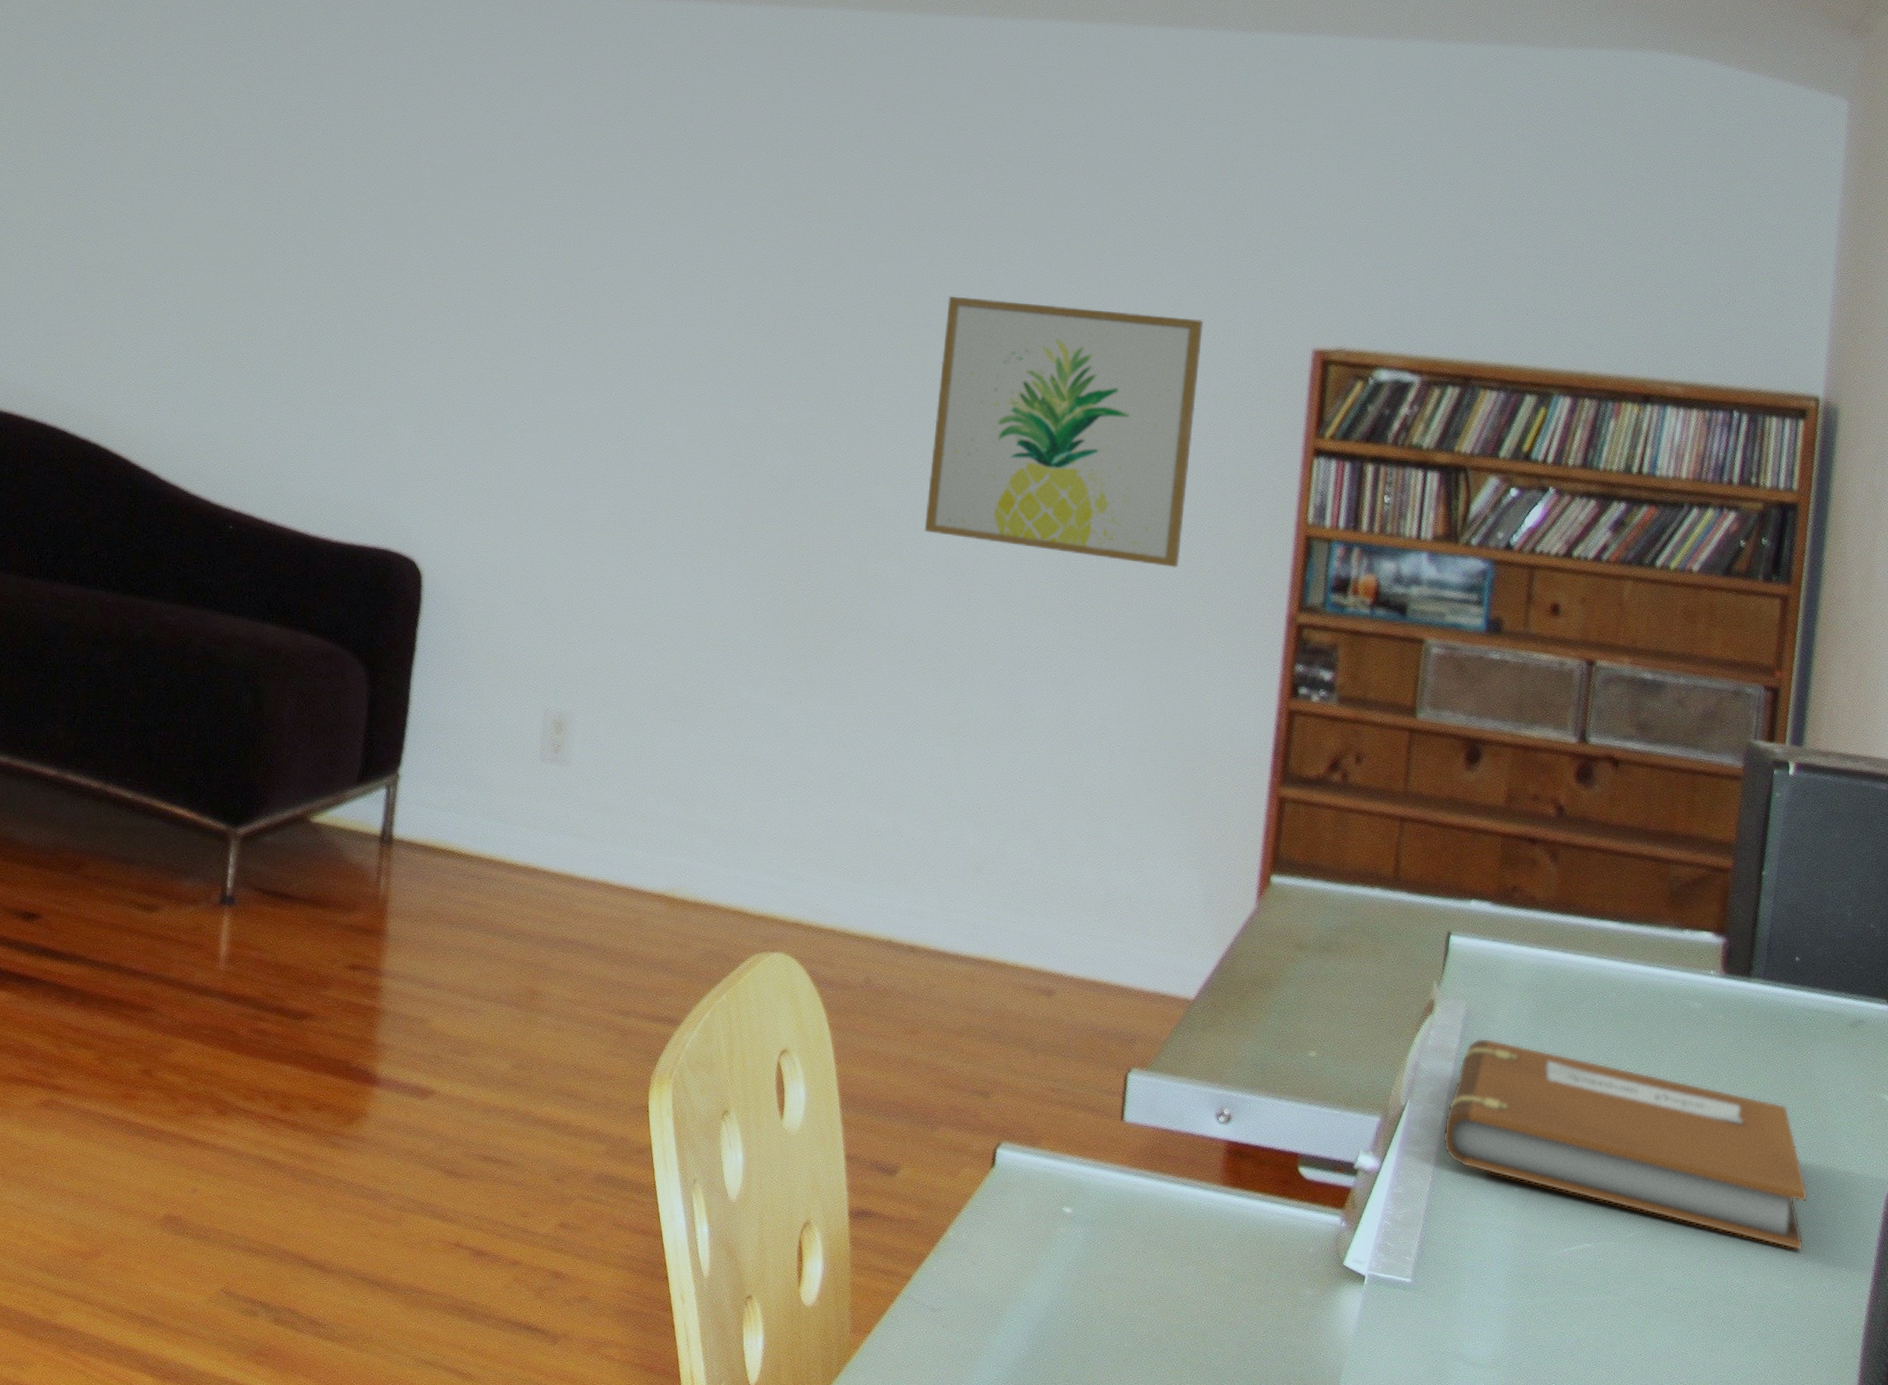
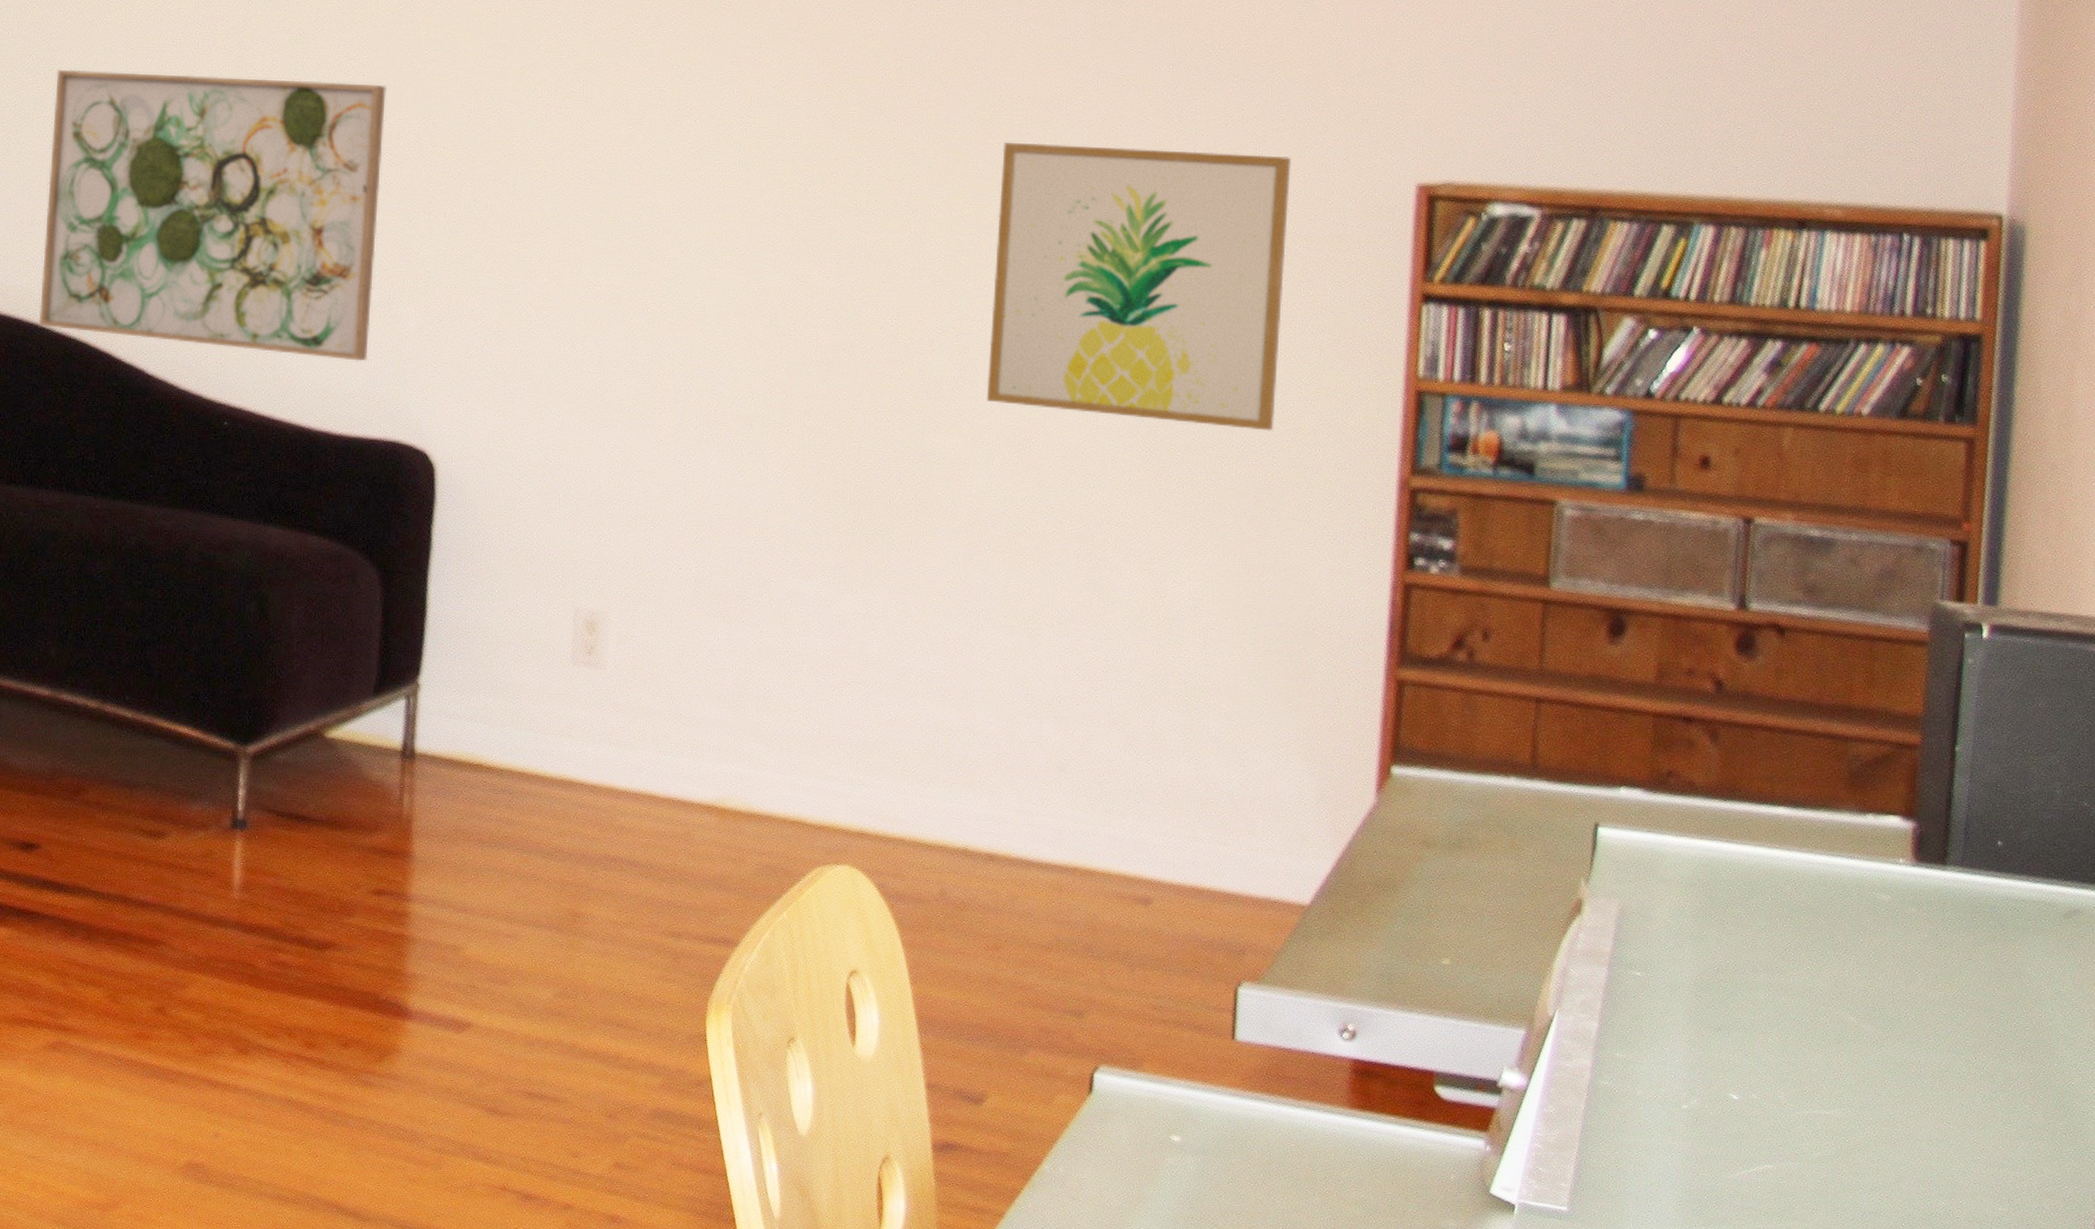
wall art: none [61,192,393,475] -> present [39,69,387,362]
notebook: present [1442,1038,1808,1251] -> none [1597,939,2022,1169]

